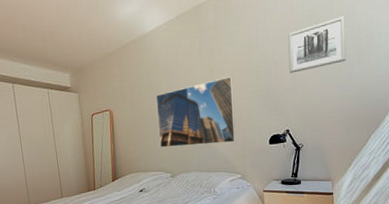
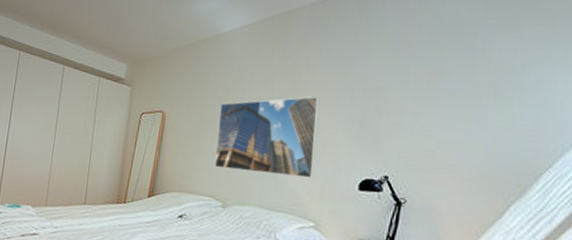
wall art: present [288,16,346,73] -> none [395,46,479,106]

